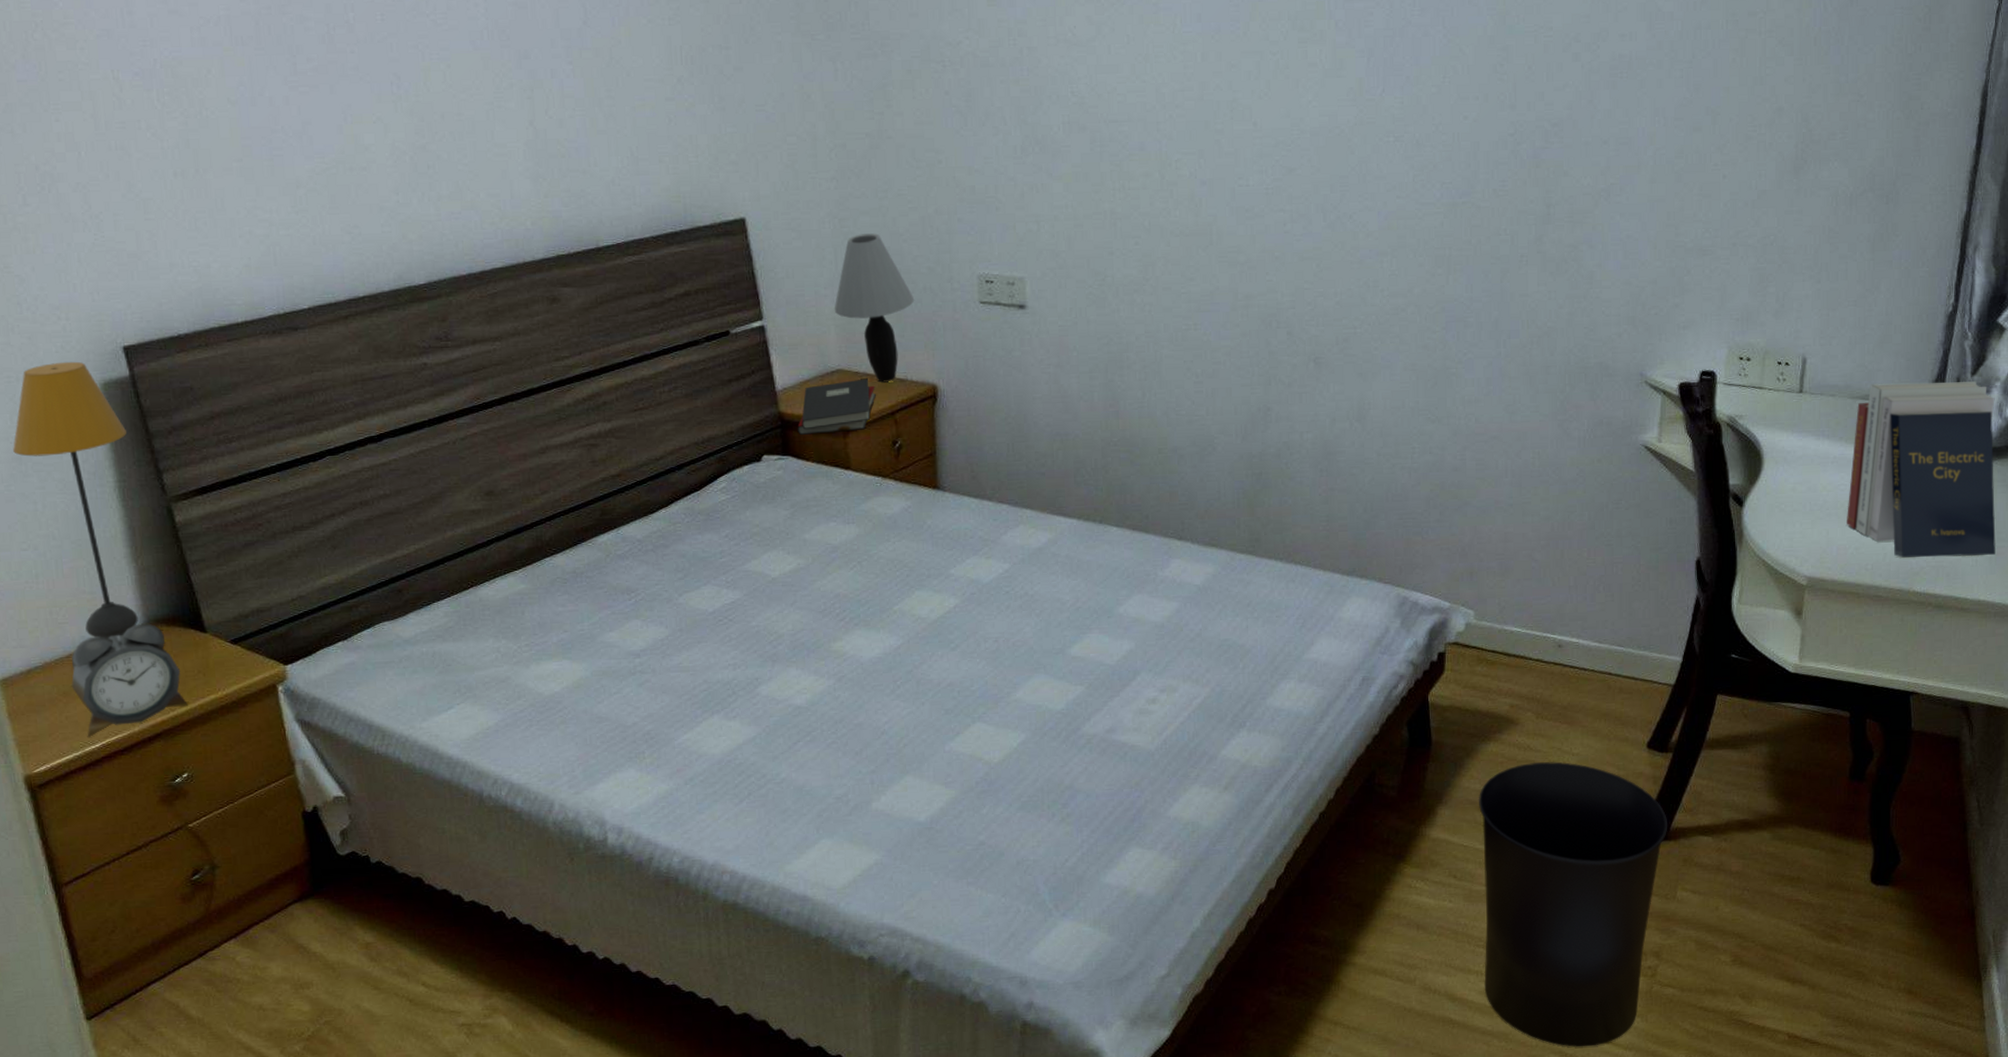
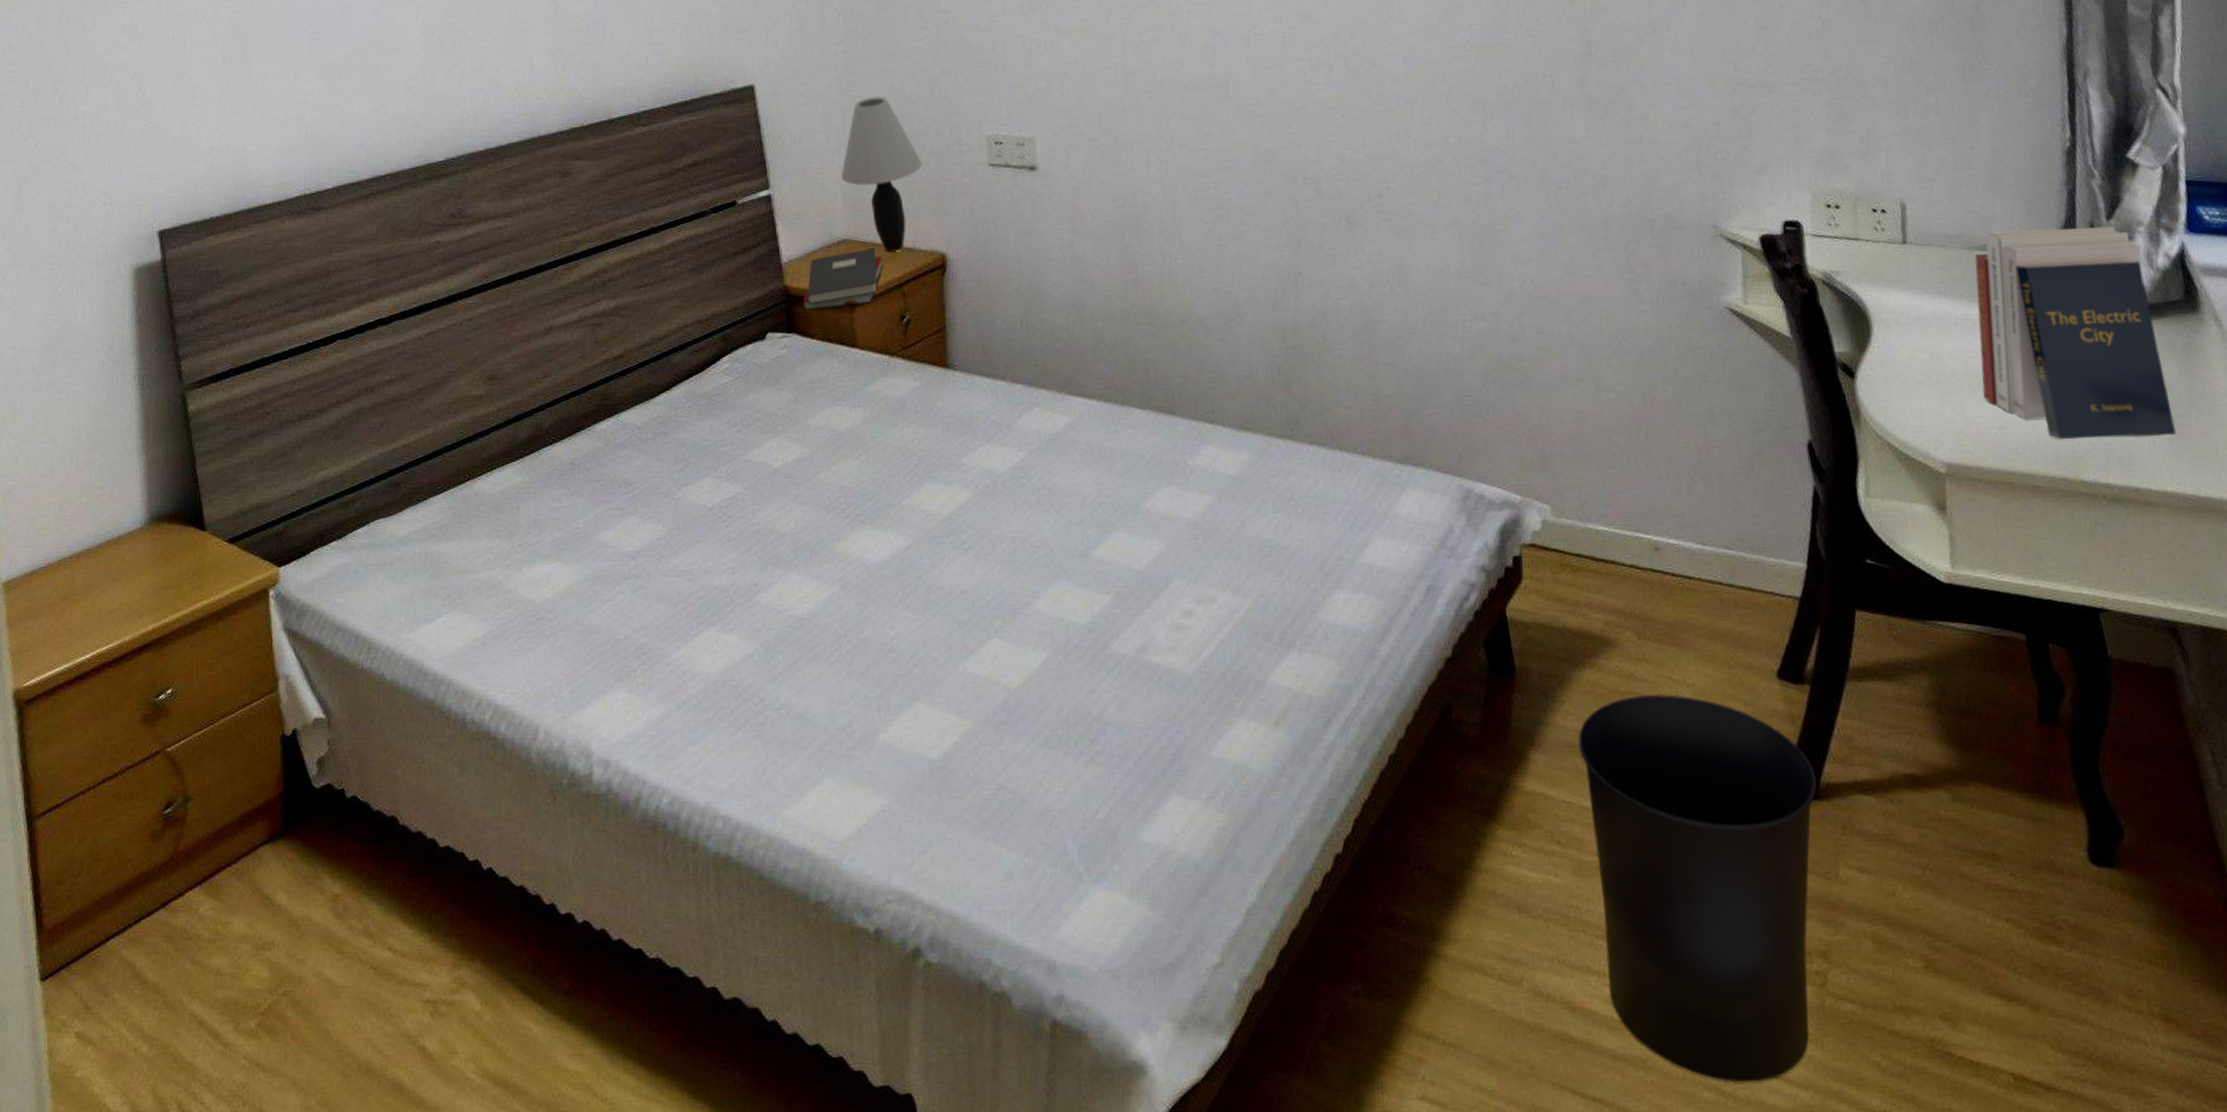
table lamp: present [13,361,165,667] -> none [46,246,164,569]
alarm clock: present [71,623,189,737] -> none [70,520,181,647]

